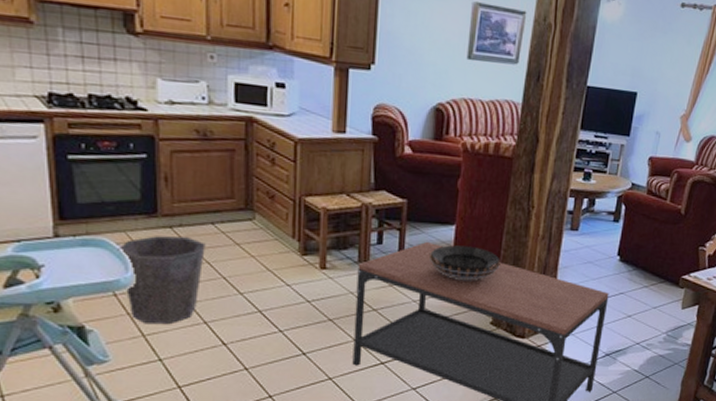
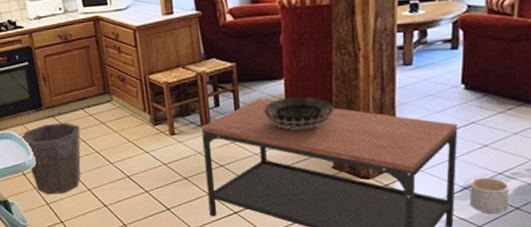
planter: none [609,345,643,380] -> present [470,177,509,213]

